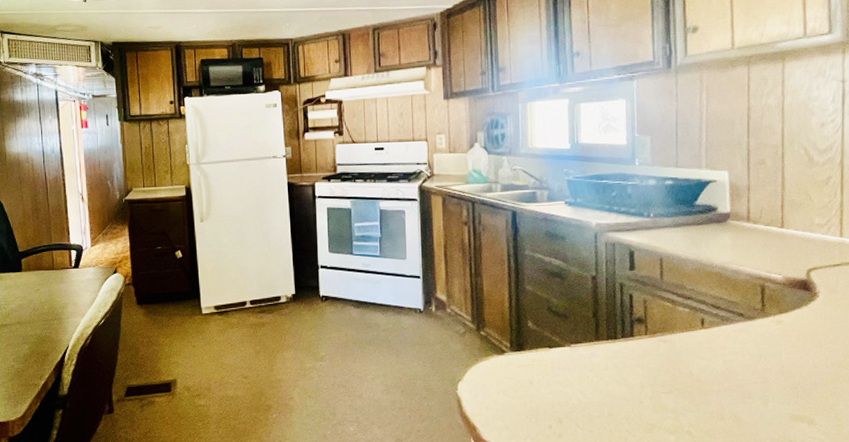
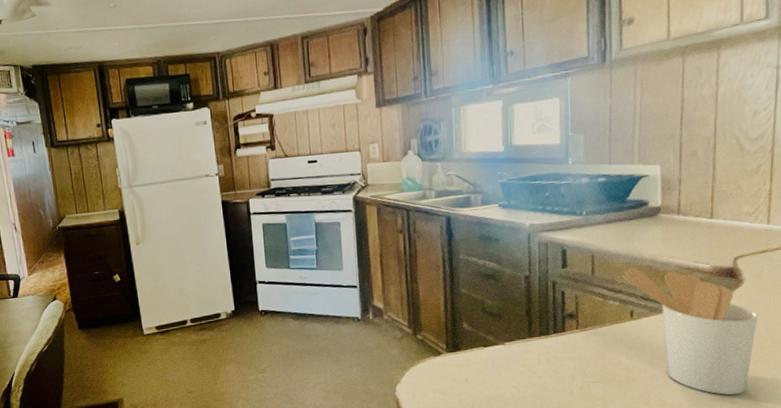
utensil holder: none [692,273,835,415] -> present [622,267,758,395]

